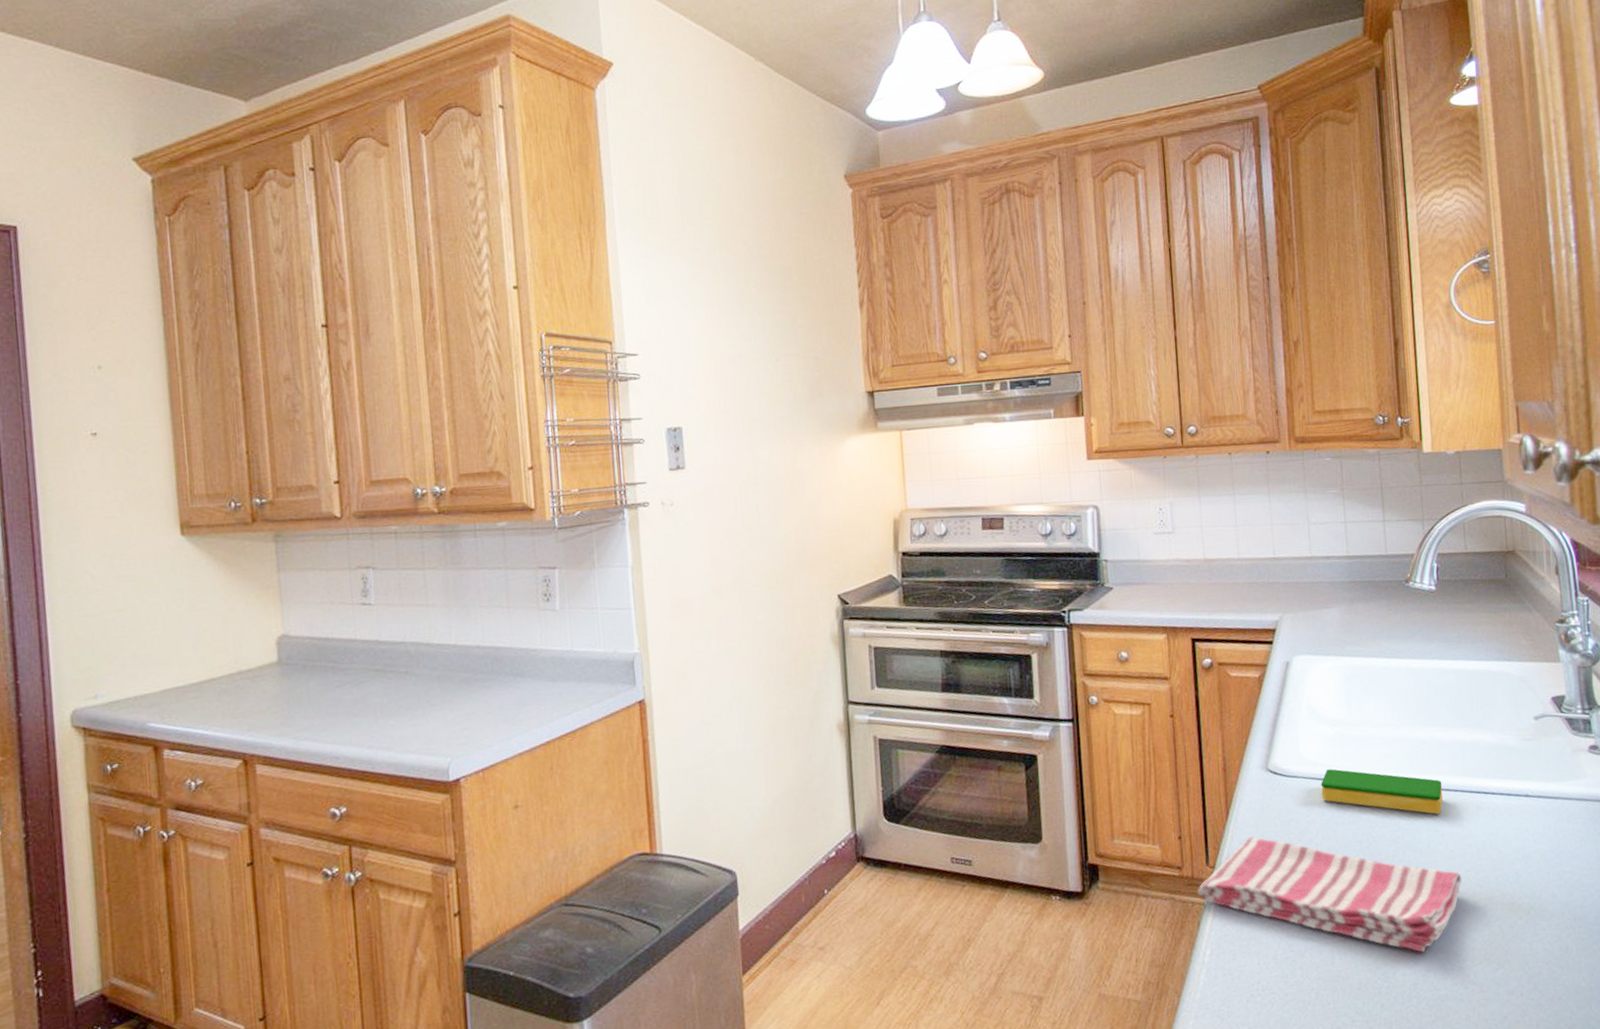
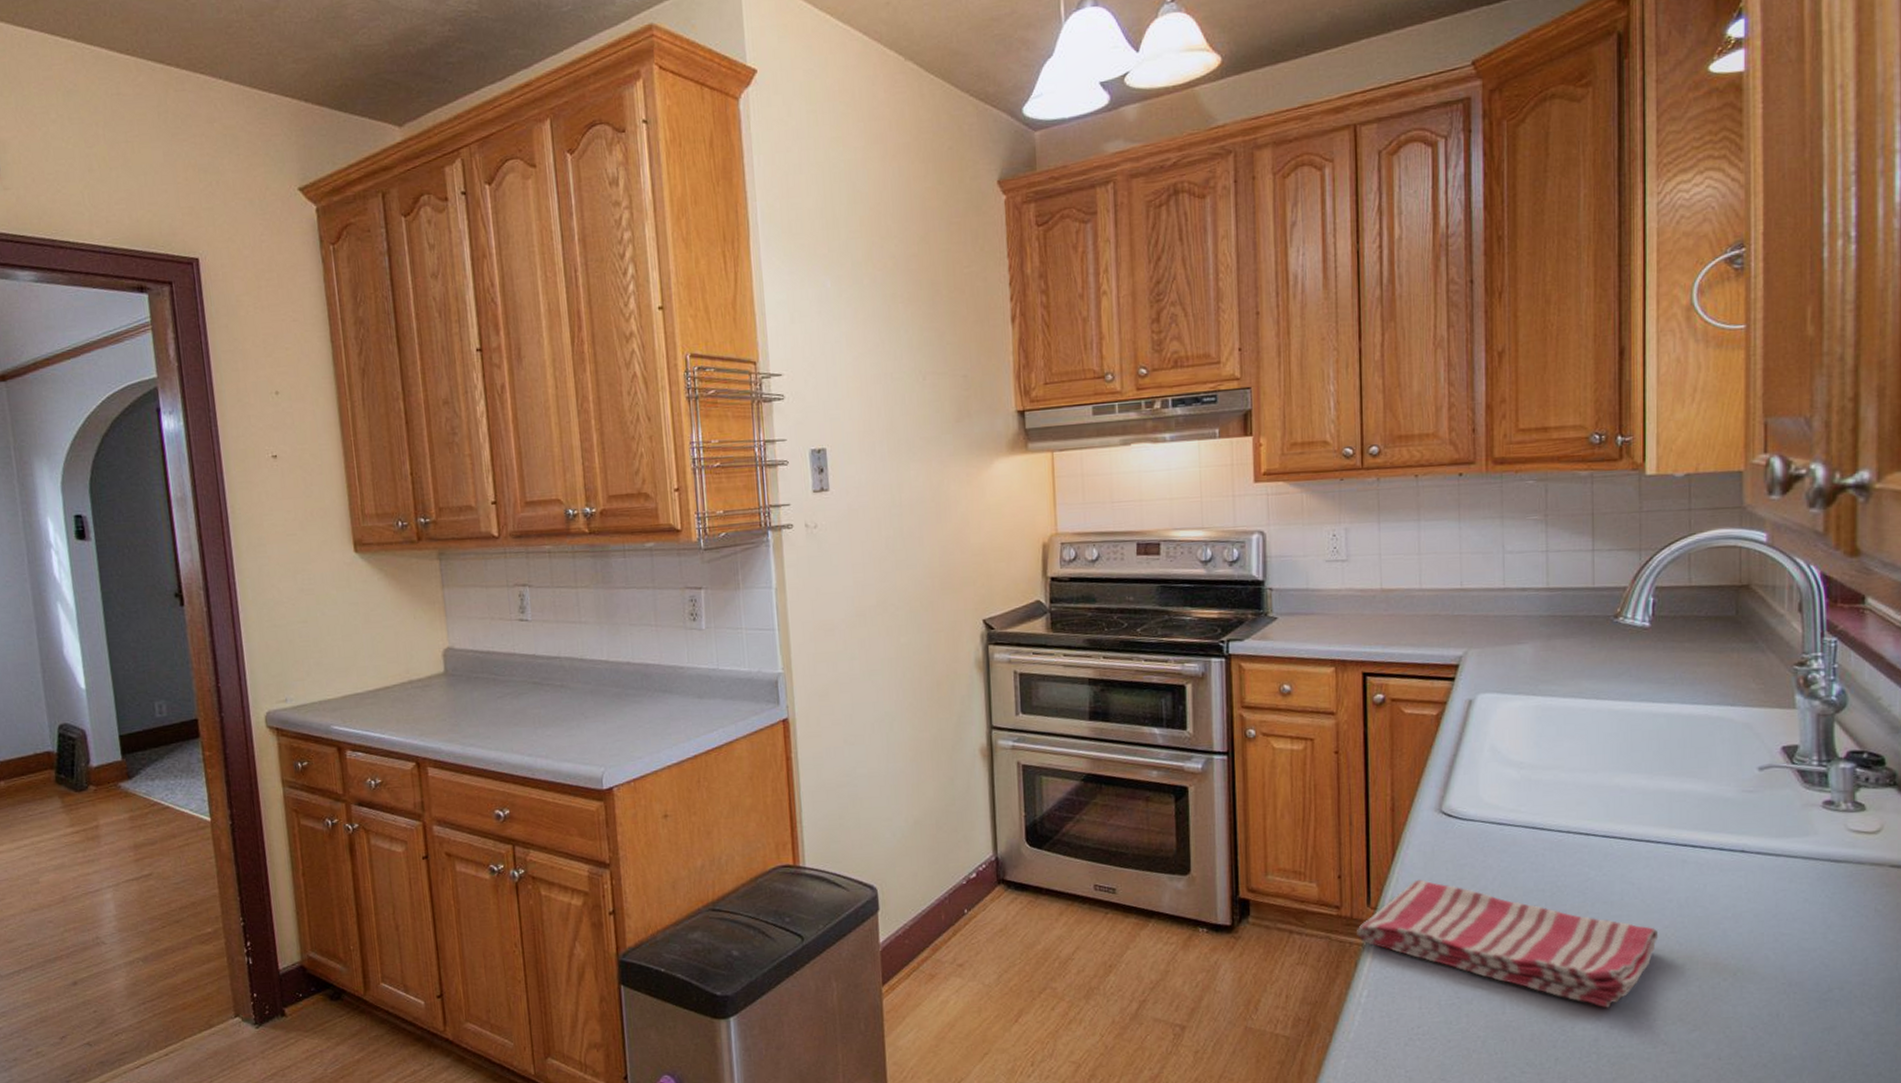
dish sponge: present [1321,769,1443,814] -> none [1501,814,1643,866]

